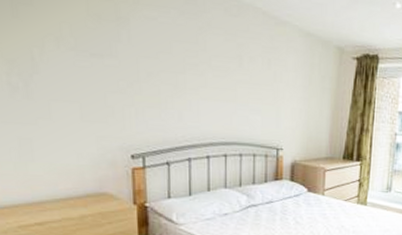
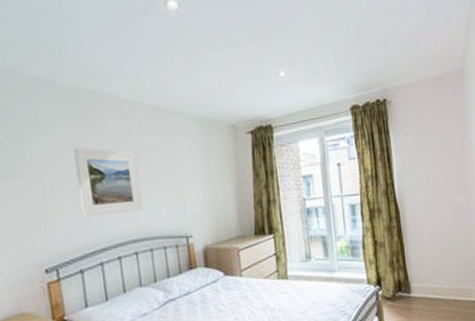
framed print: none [174,37,238,115] -> present [73,147,143,217]

